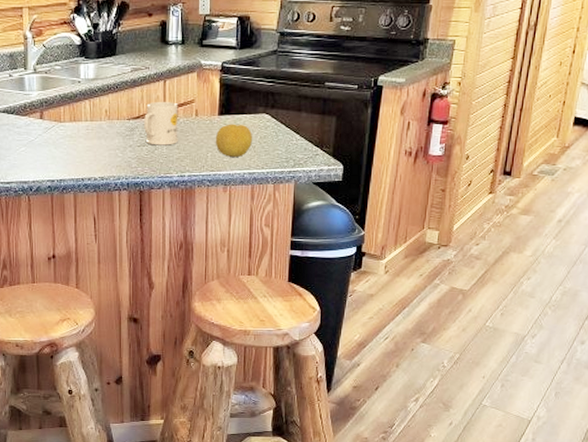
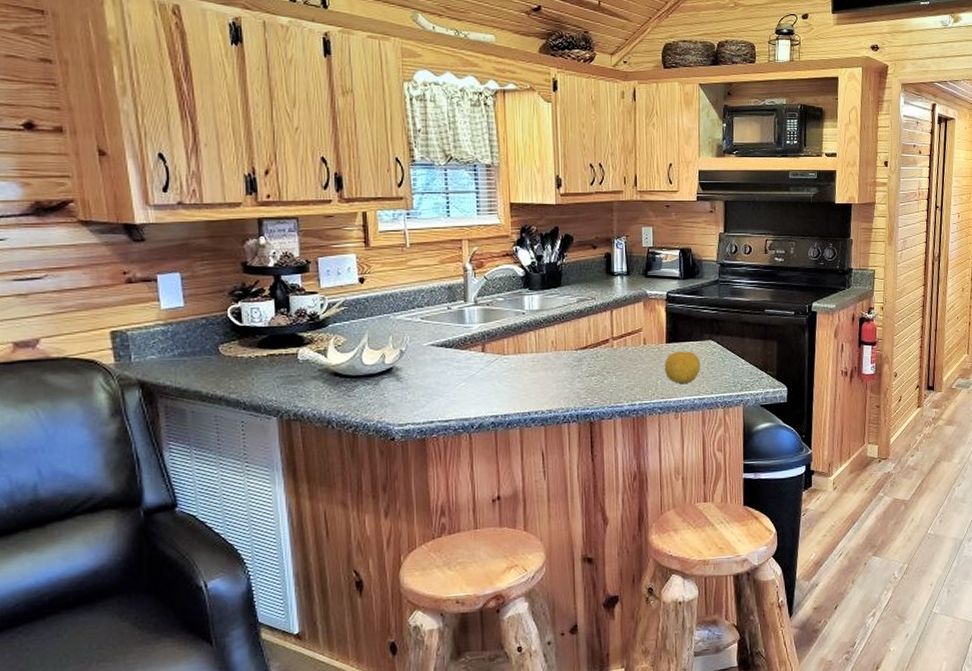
mug: present [144,102,178,145] -> none [592,331,627,375]

